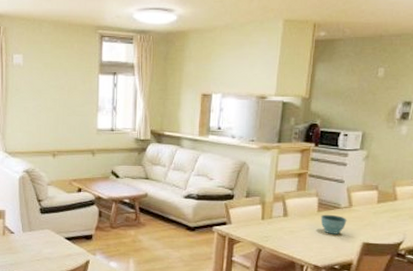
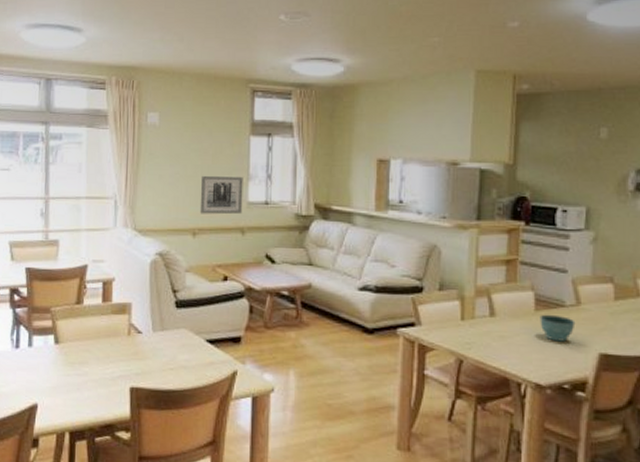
wall art: none [58,107,93,139] -> present [199,175,243,215]

